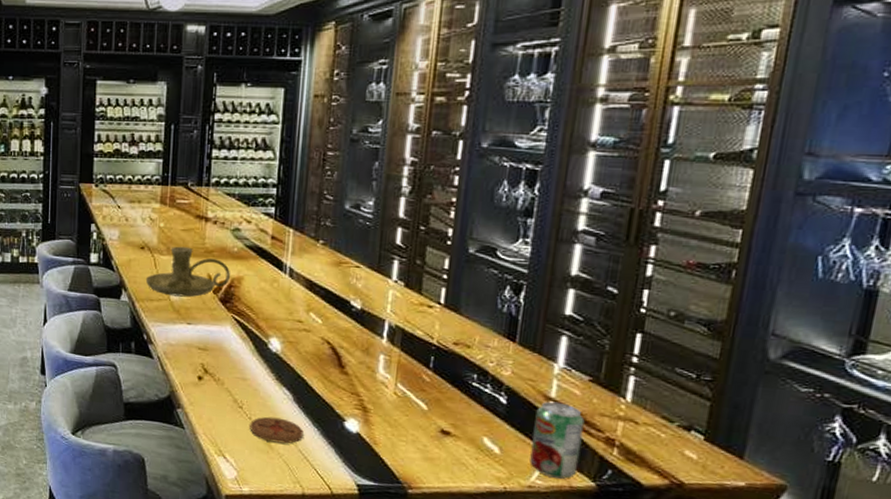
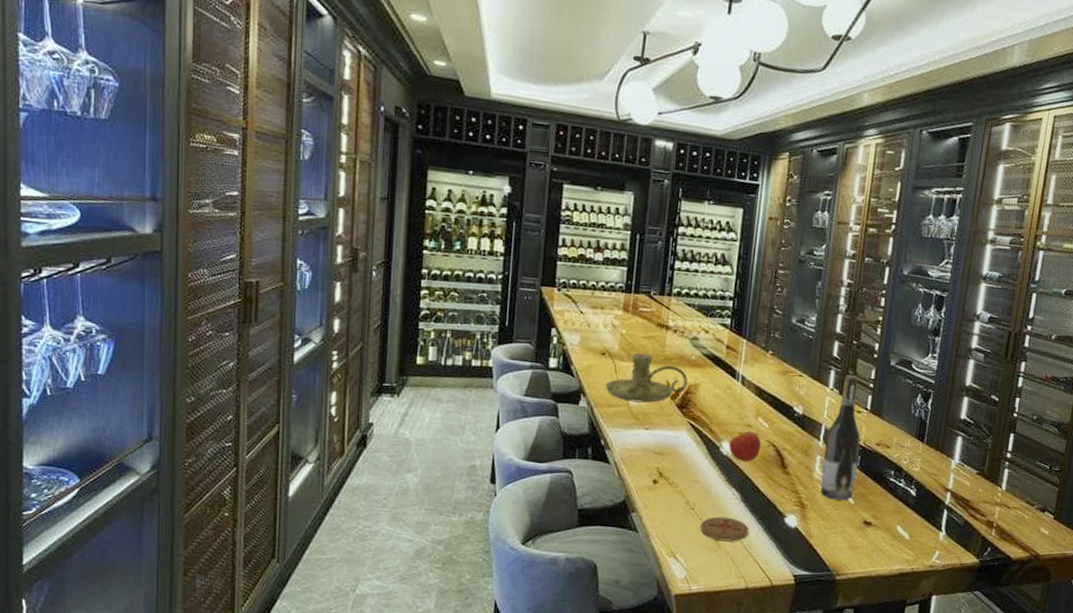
apple: none [278,327,314,360] -> present [729,431,761,462]
wine bottle: none [385,265,433,406] -> present [820,375,861,501]
beverage can: present [529,401,585,479] -> none [931,492,973,558]

